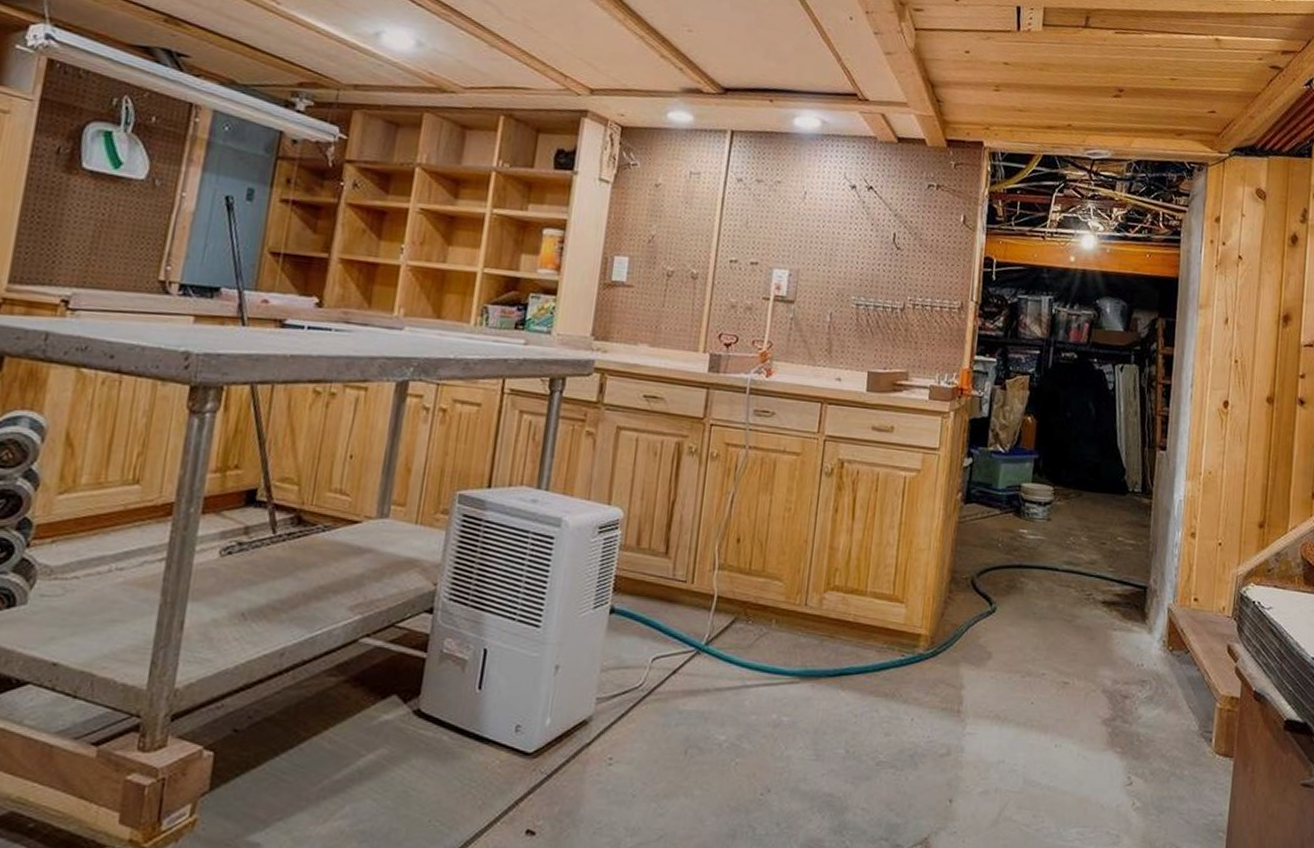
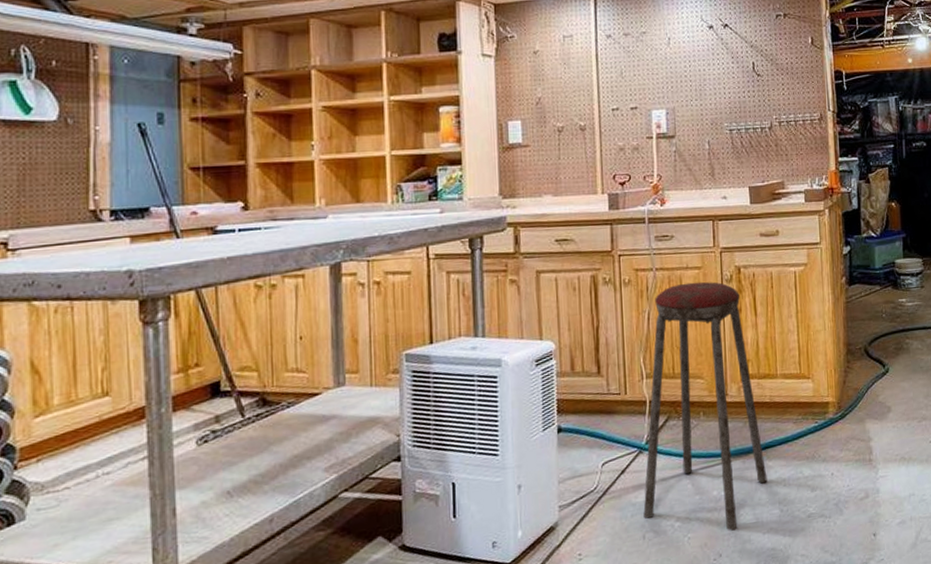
music stool: none [689,468,838,764] -> present [643,281,768,531]

